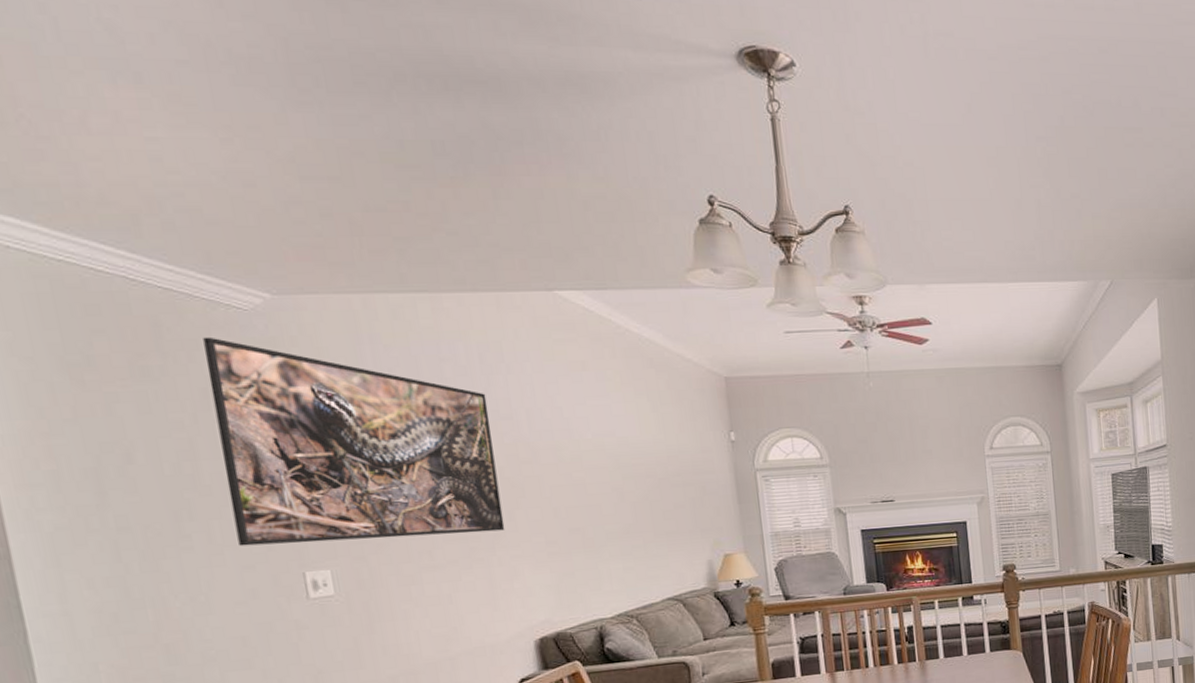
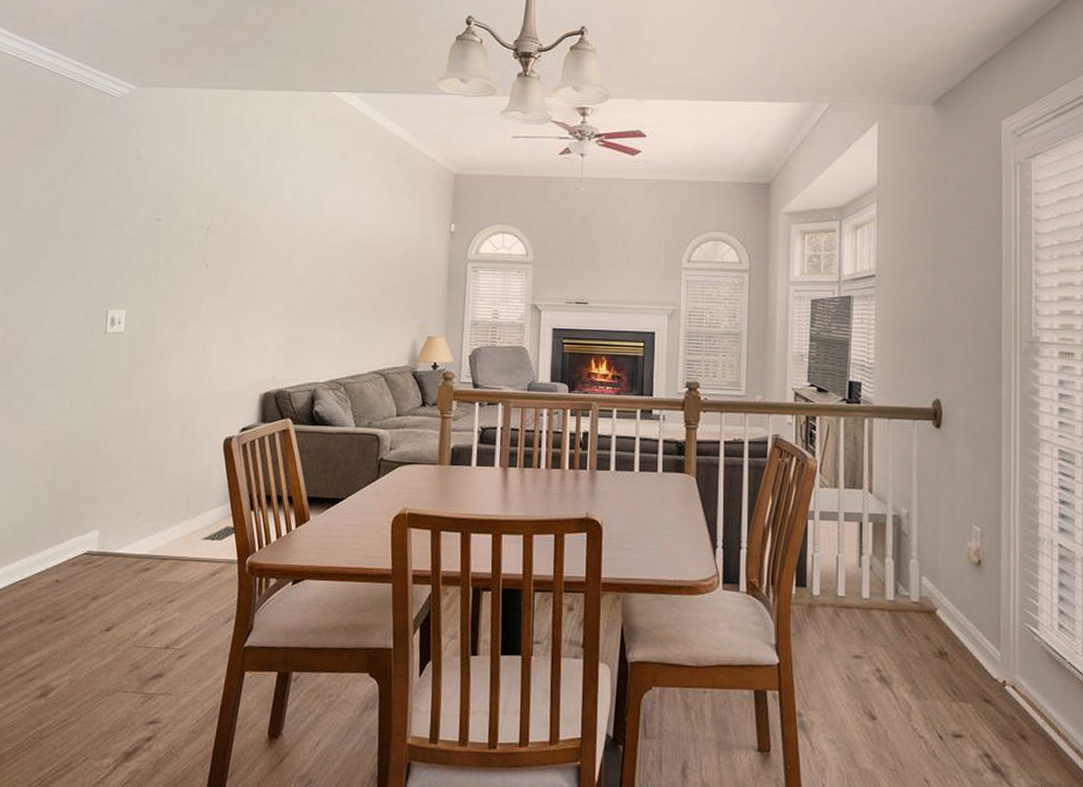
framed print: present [203,336,505,547] -> none [70,116,266,293]

